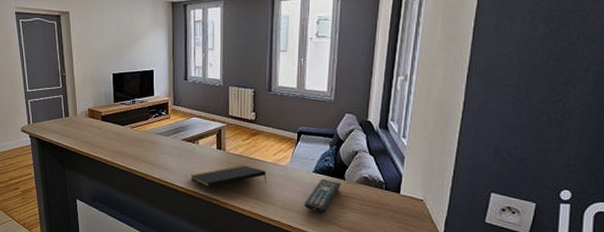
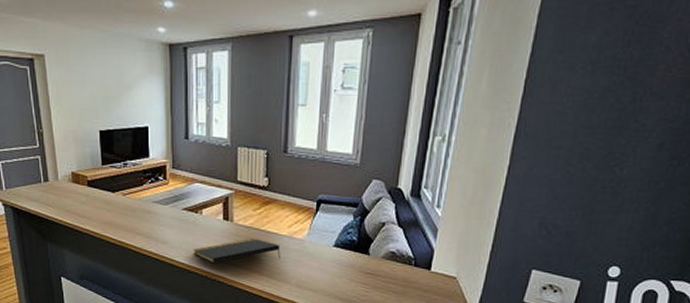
remote control: present [304,178,341,213] -> none [322,253,365,292]

